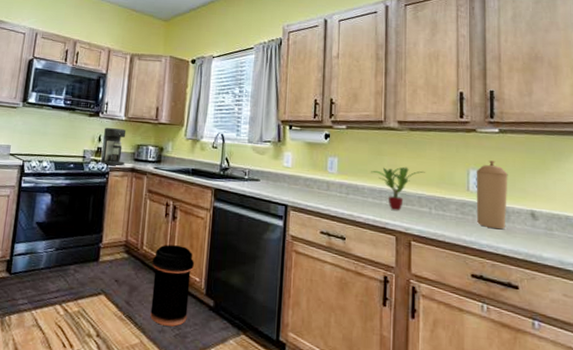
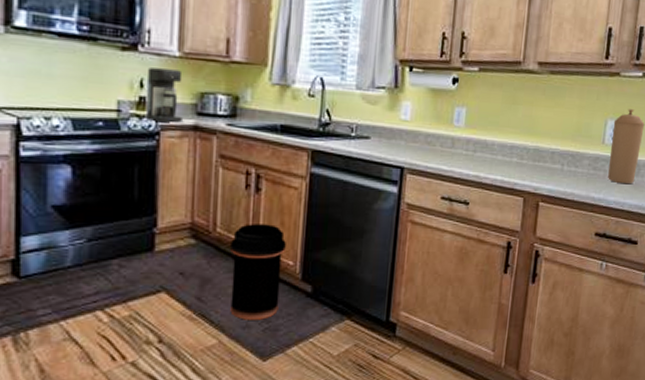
potted plant: present [371,166,425,211] -> none [503,117,562,170]

